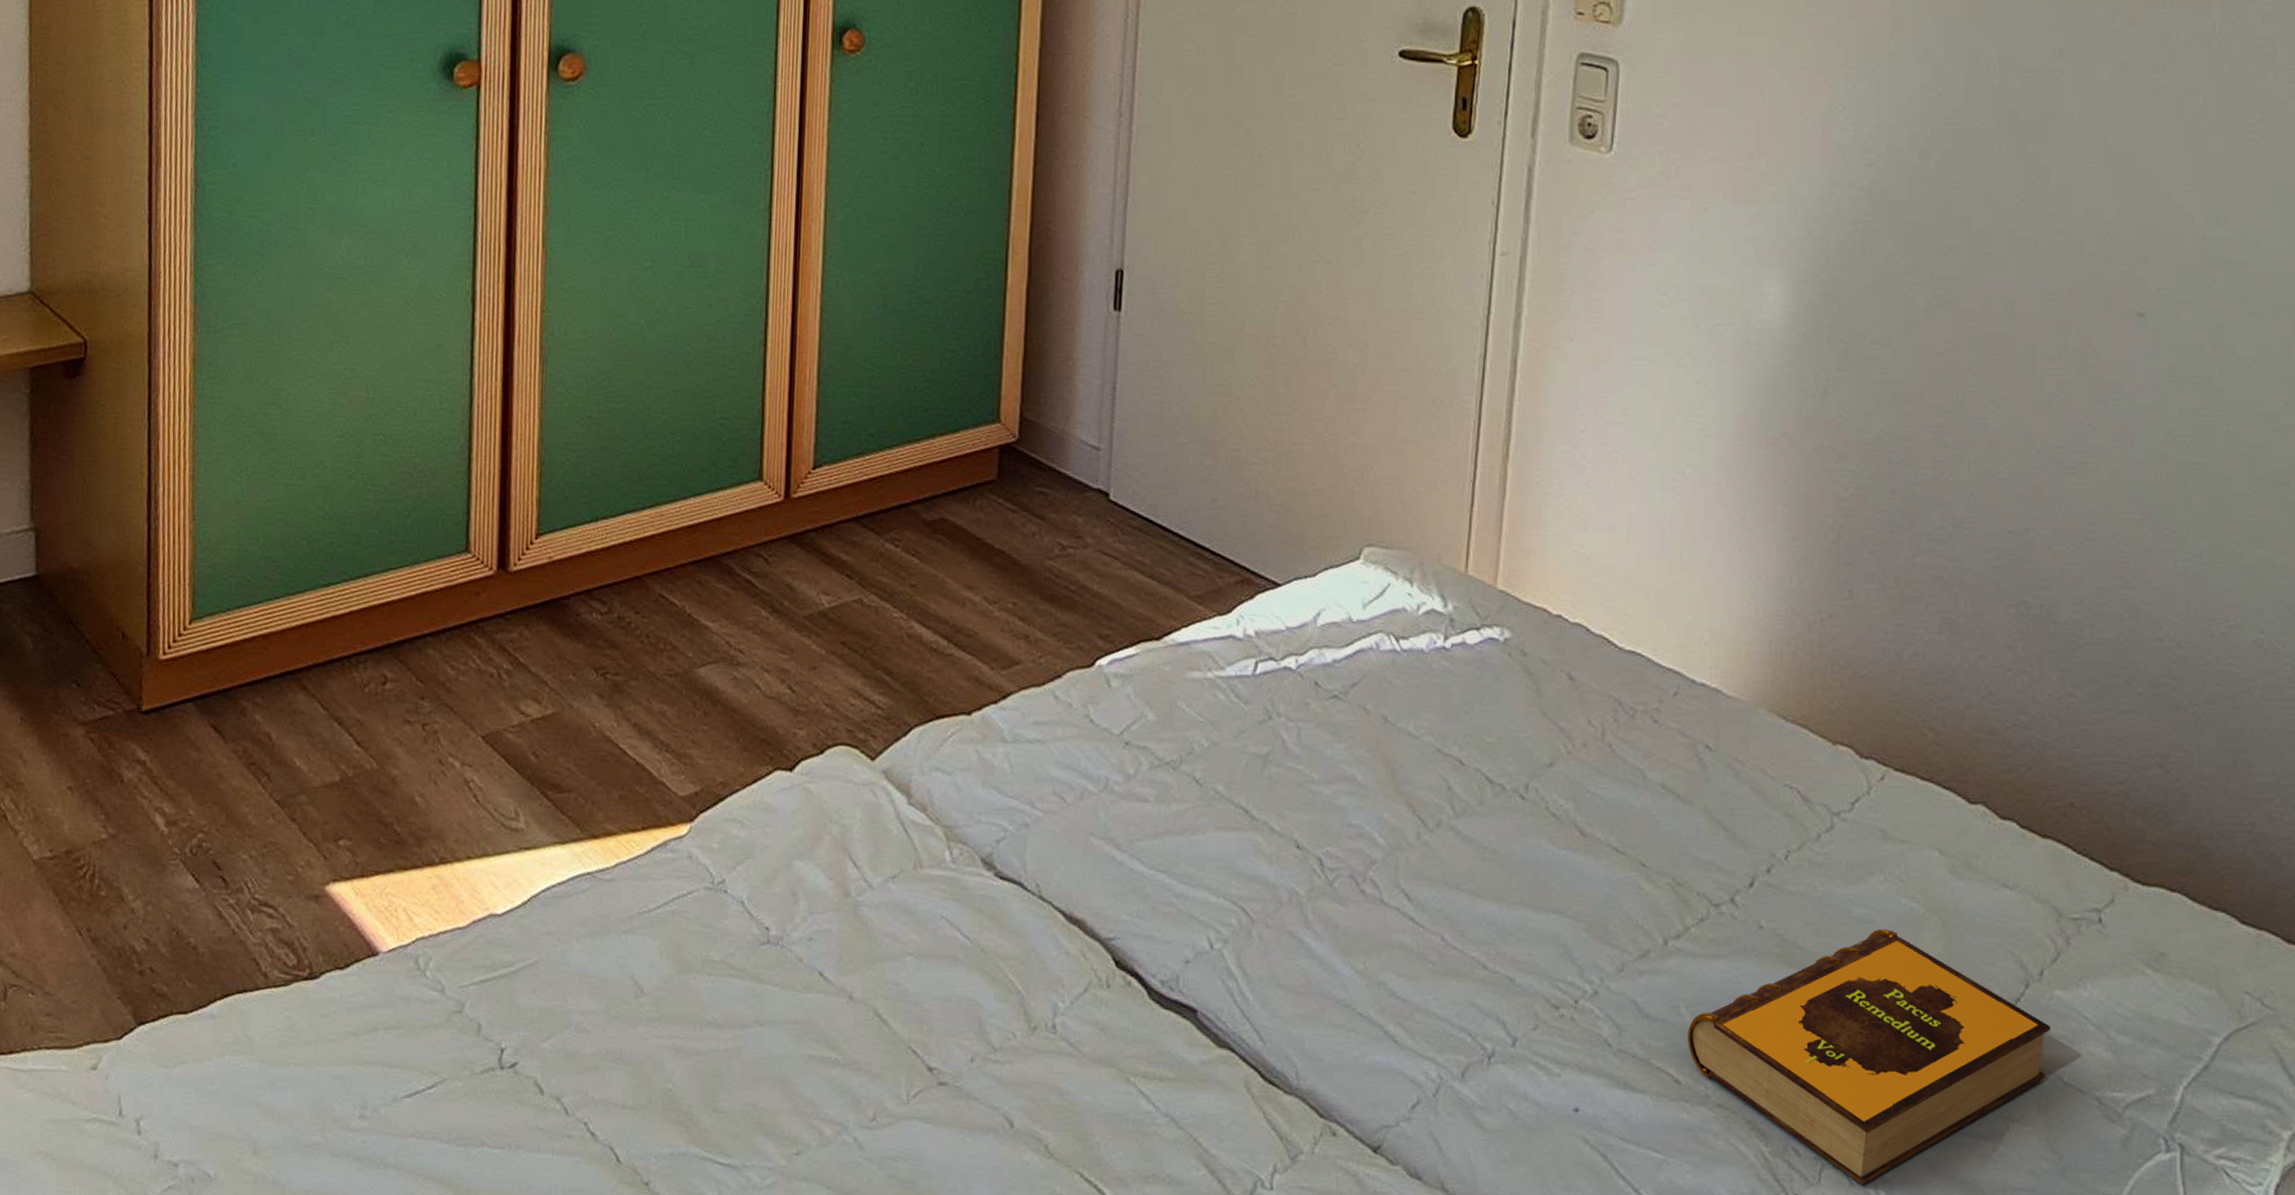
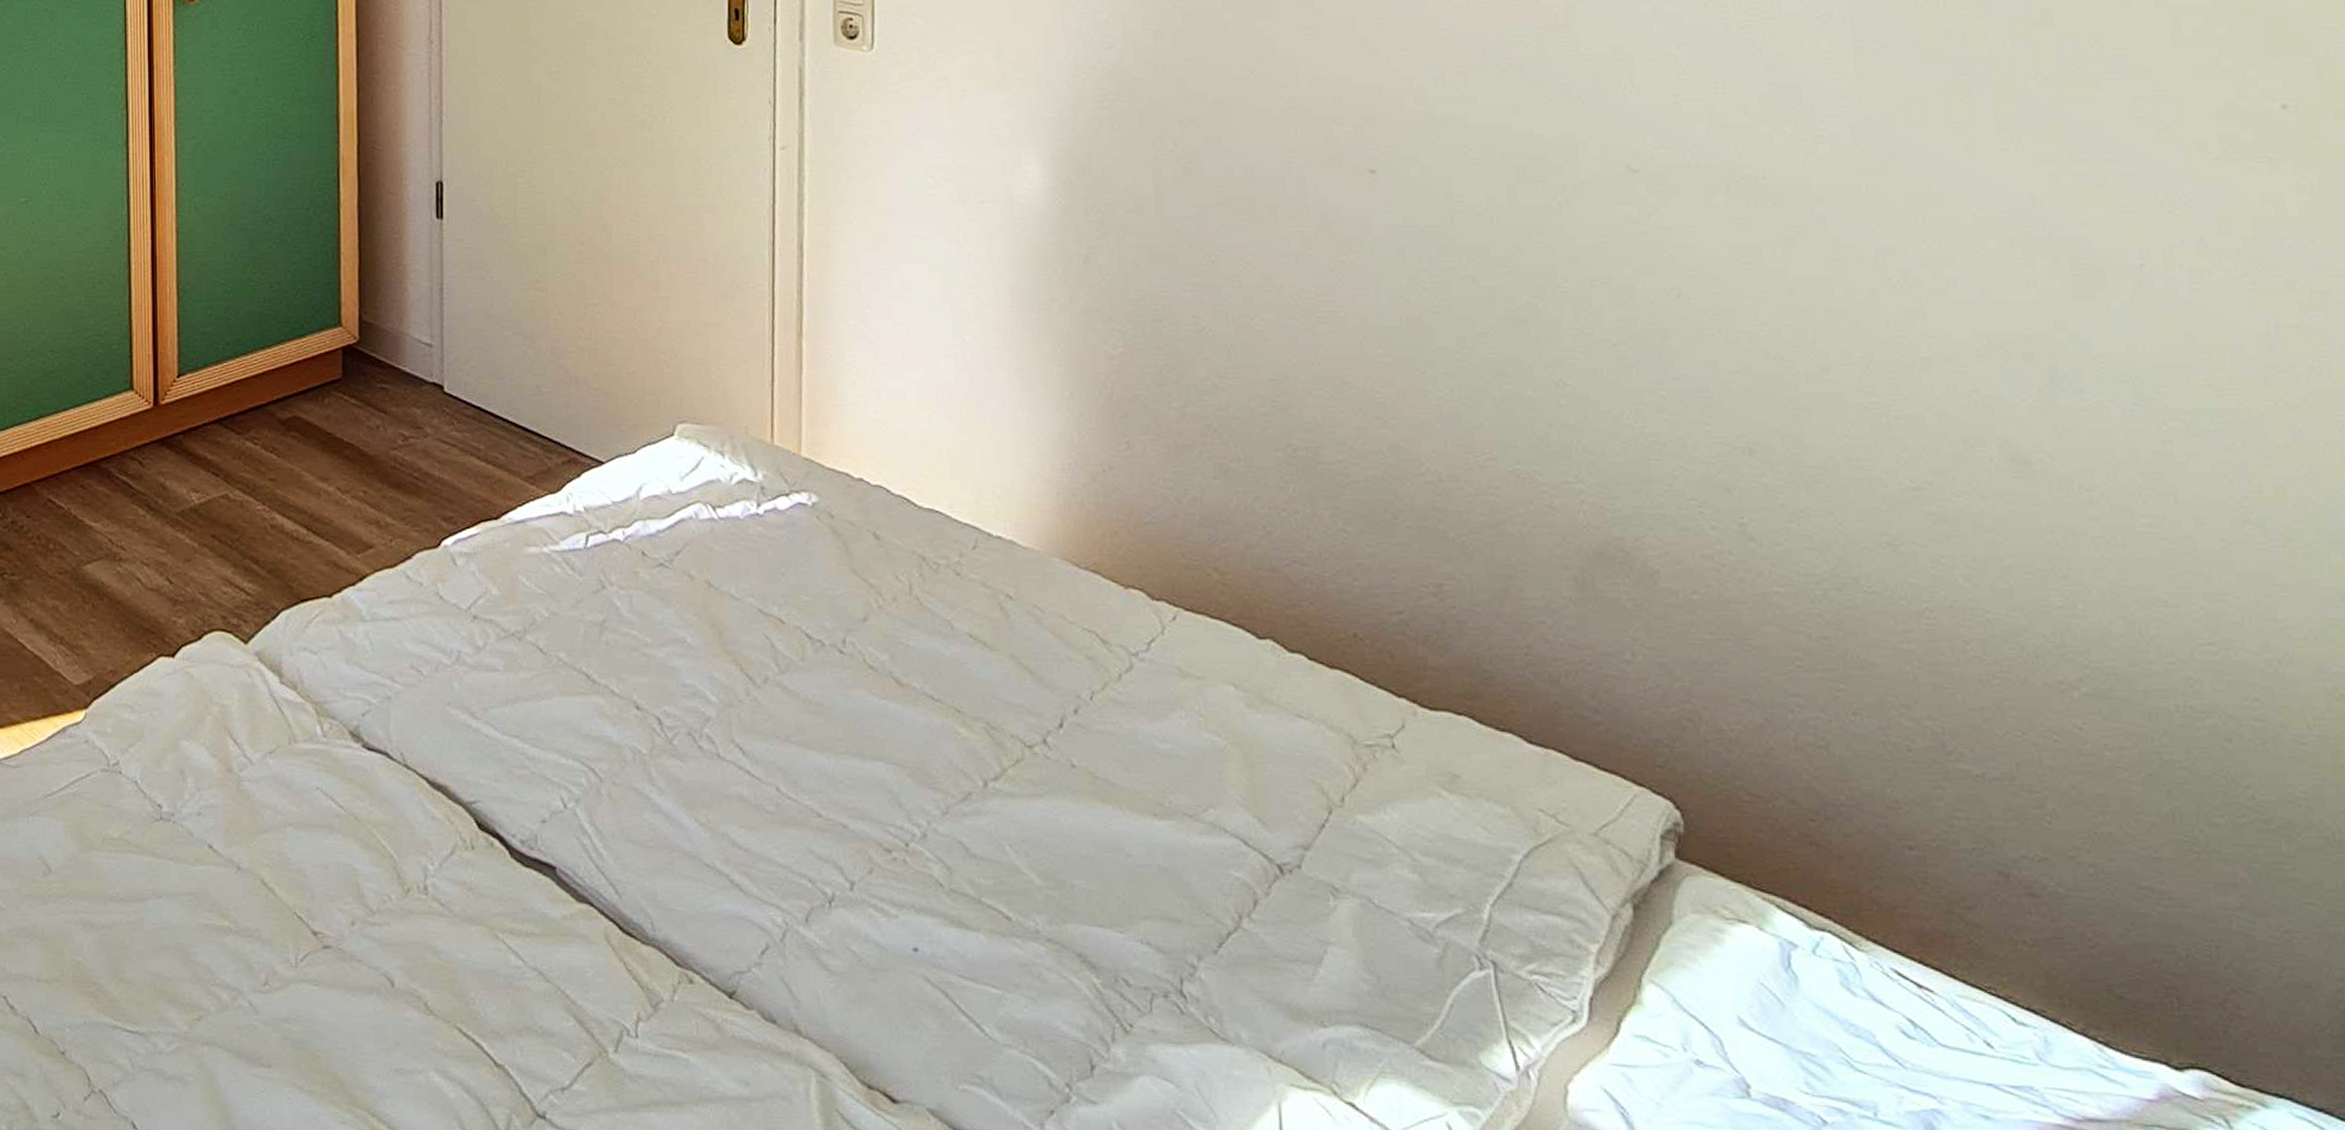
hardback book: present [1688,928,2051,1186] -> none [1014,762,1357,1013]

